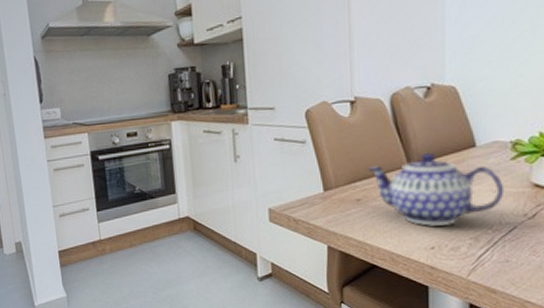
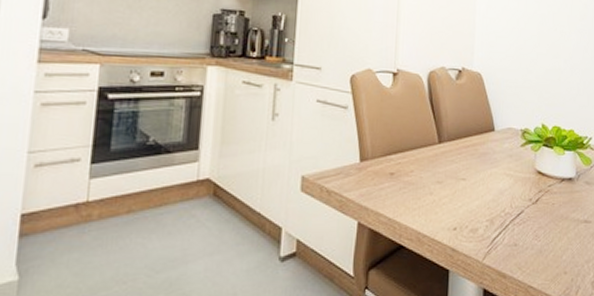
teapot: present [368,152,505,226] -> none [403,131,515,206]

